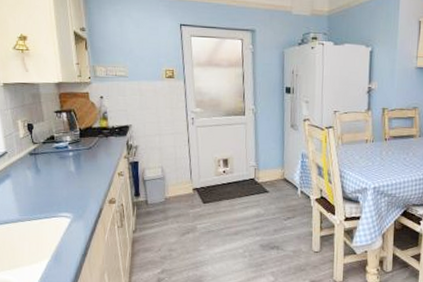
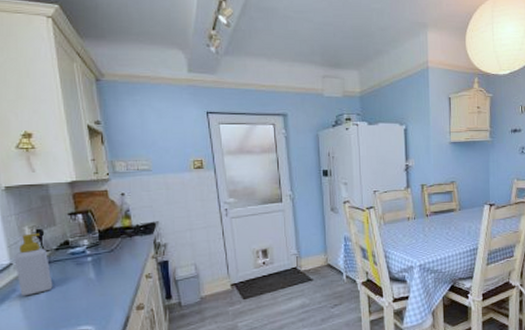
soap bottle: none [8,127,40,182] -> present [14,233,53,297]

